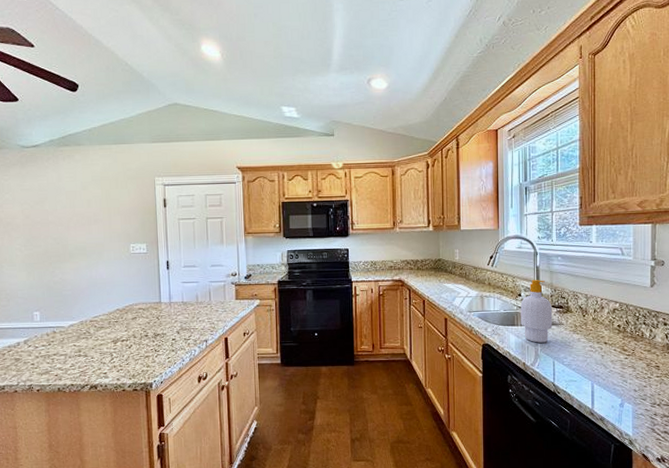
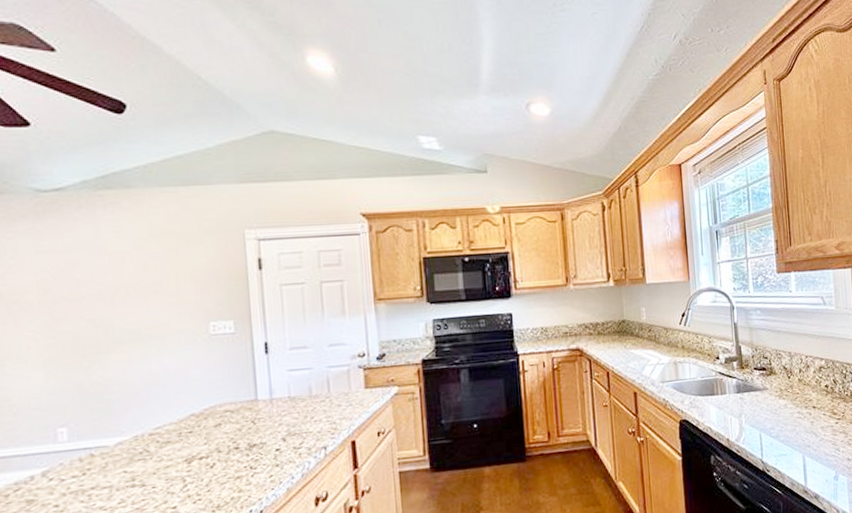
soap bottle: present [520,280,553,343] -> none [719,338,756,414]

